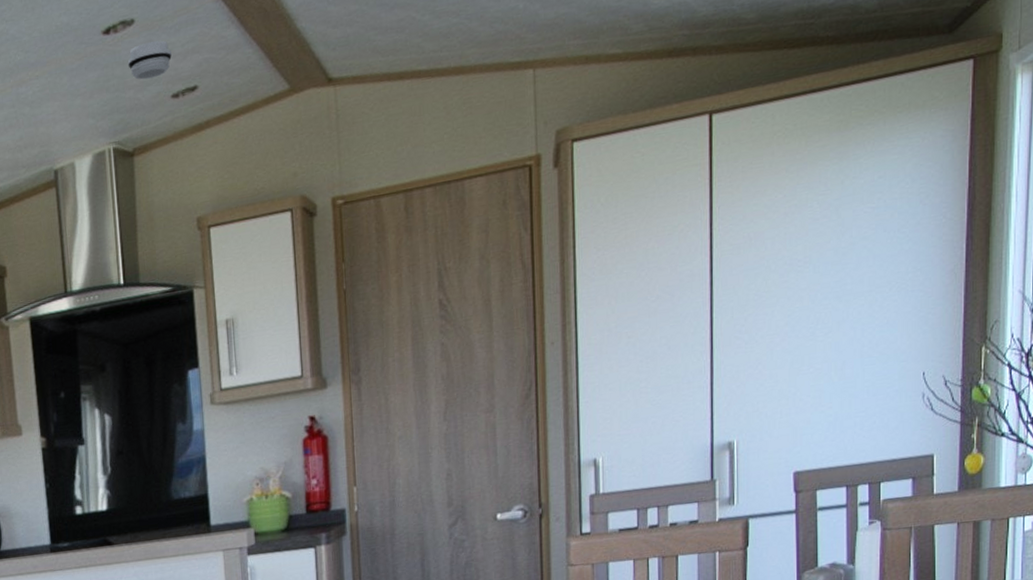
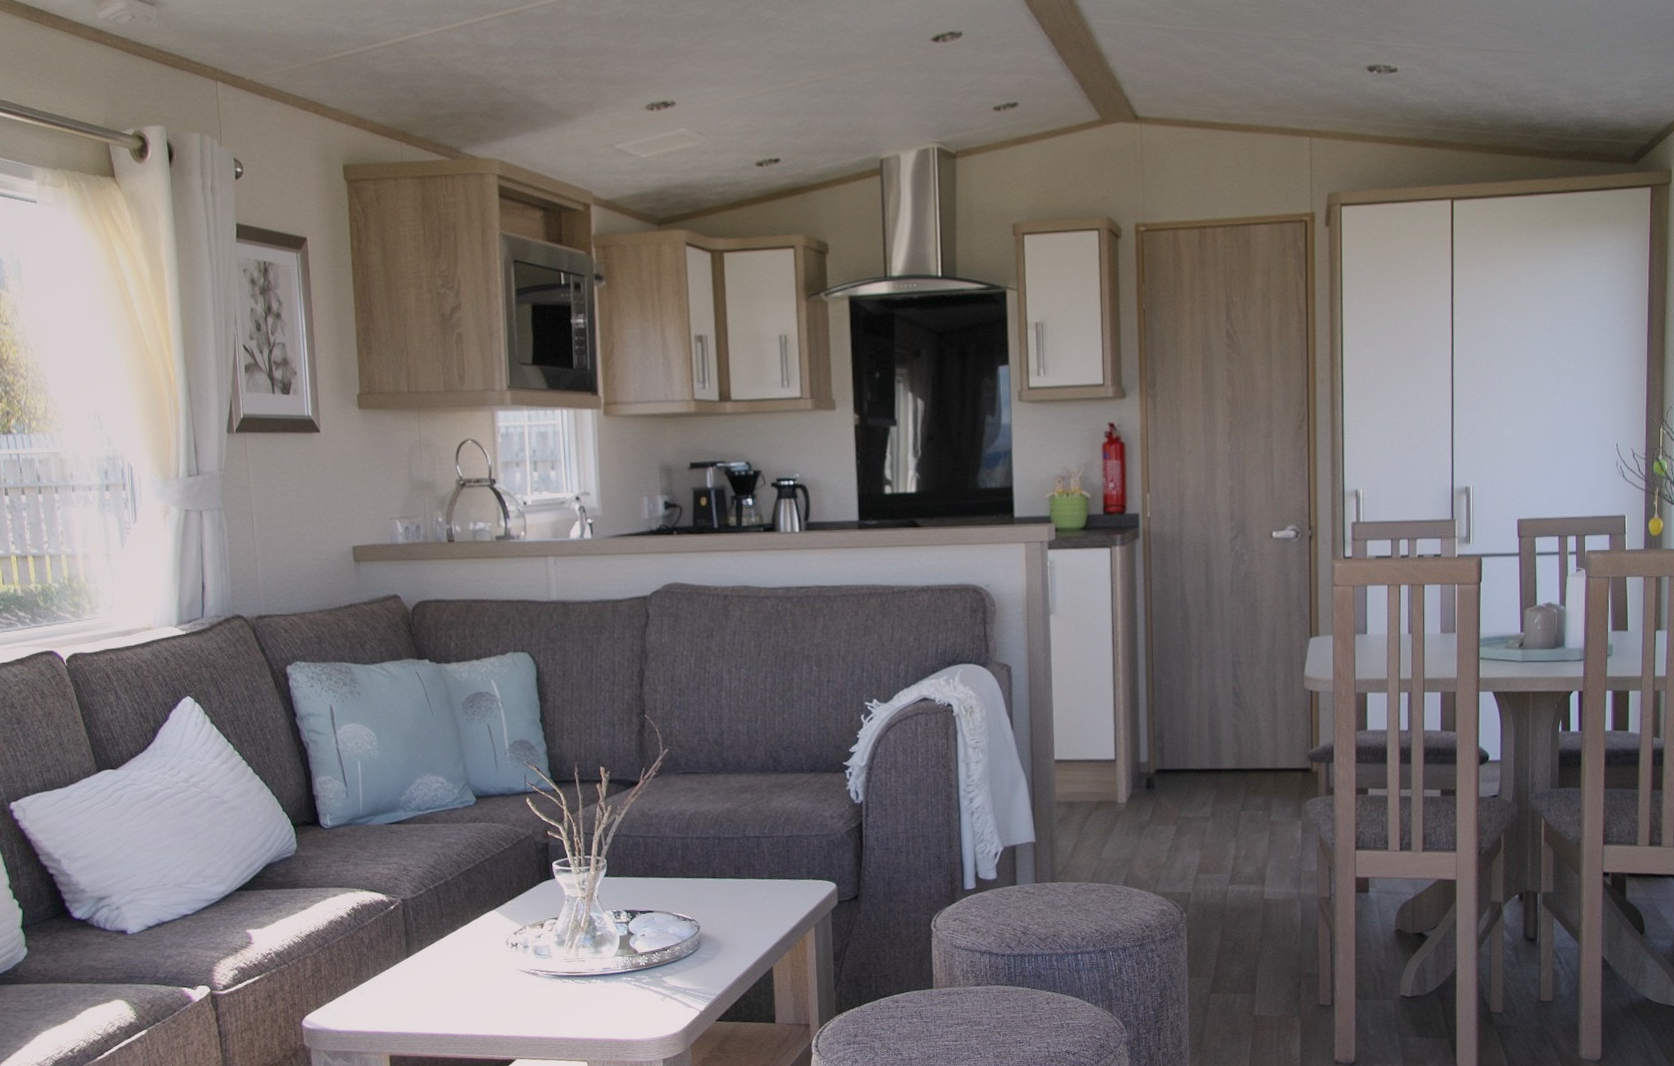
smoke detector: present [127,40,172,80] -> none [954,55,995,89]

